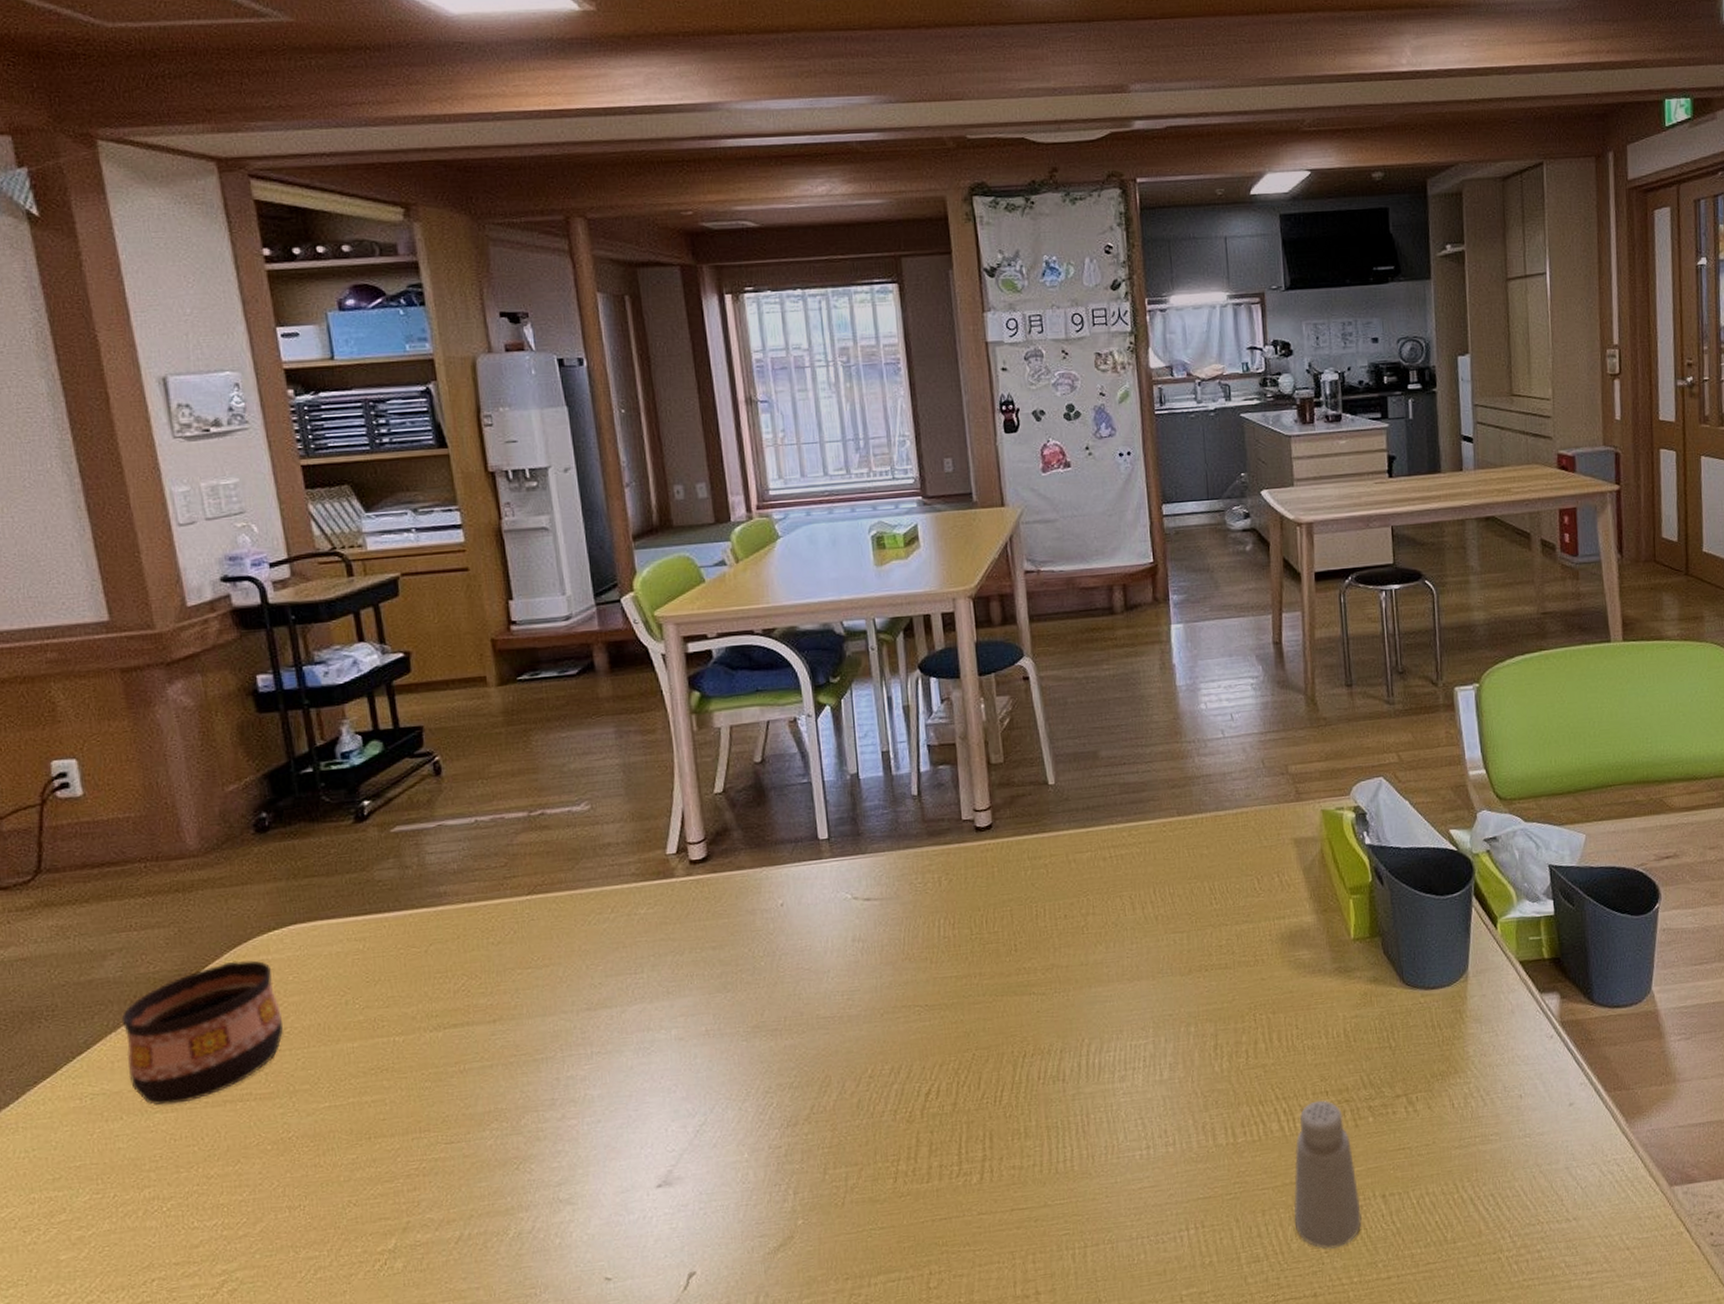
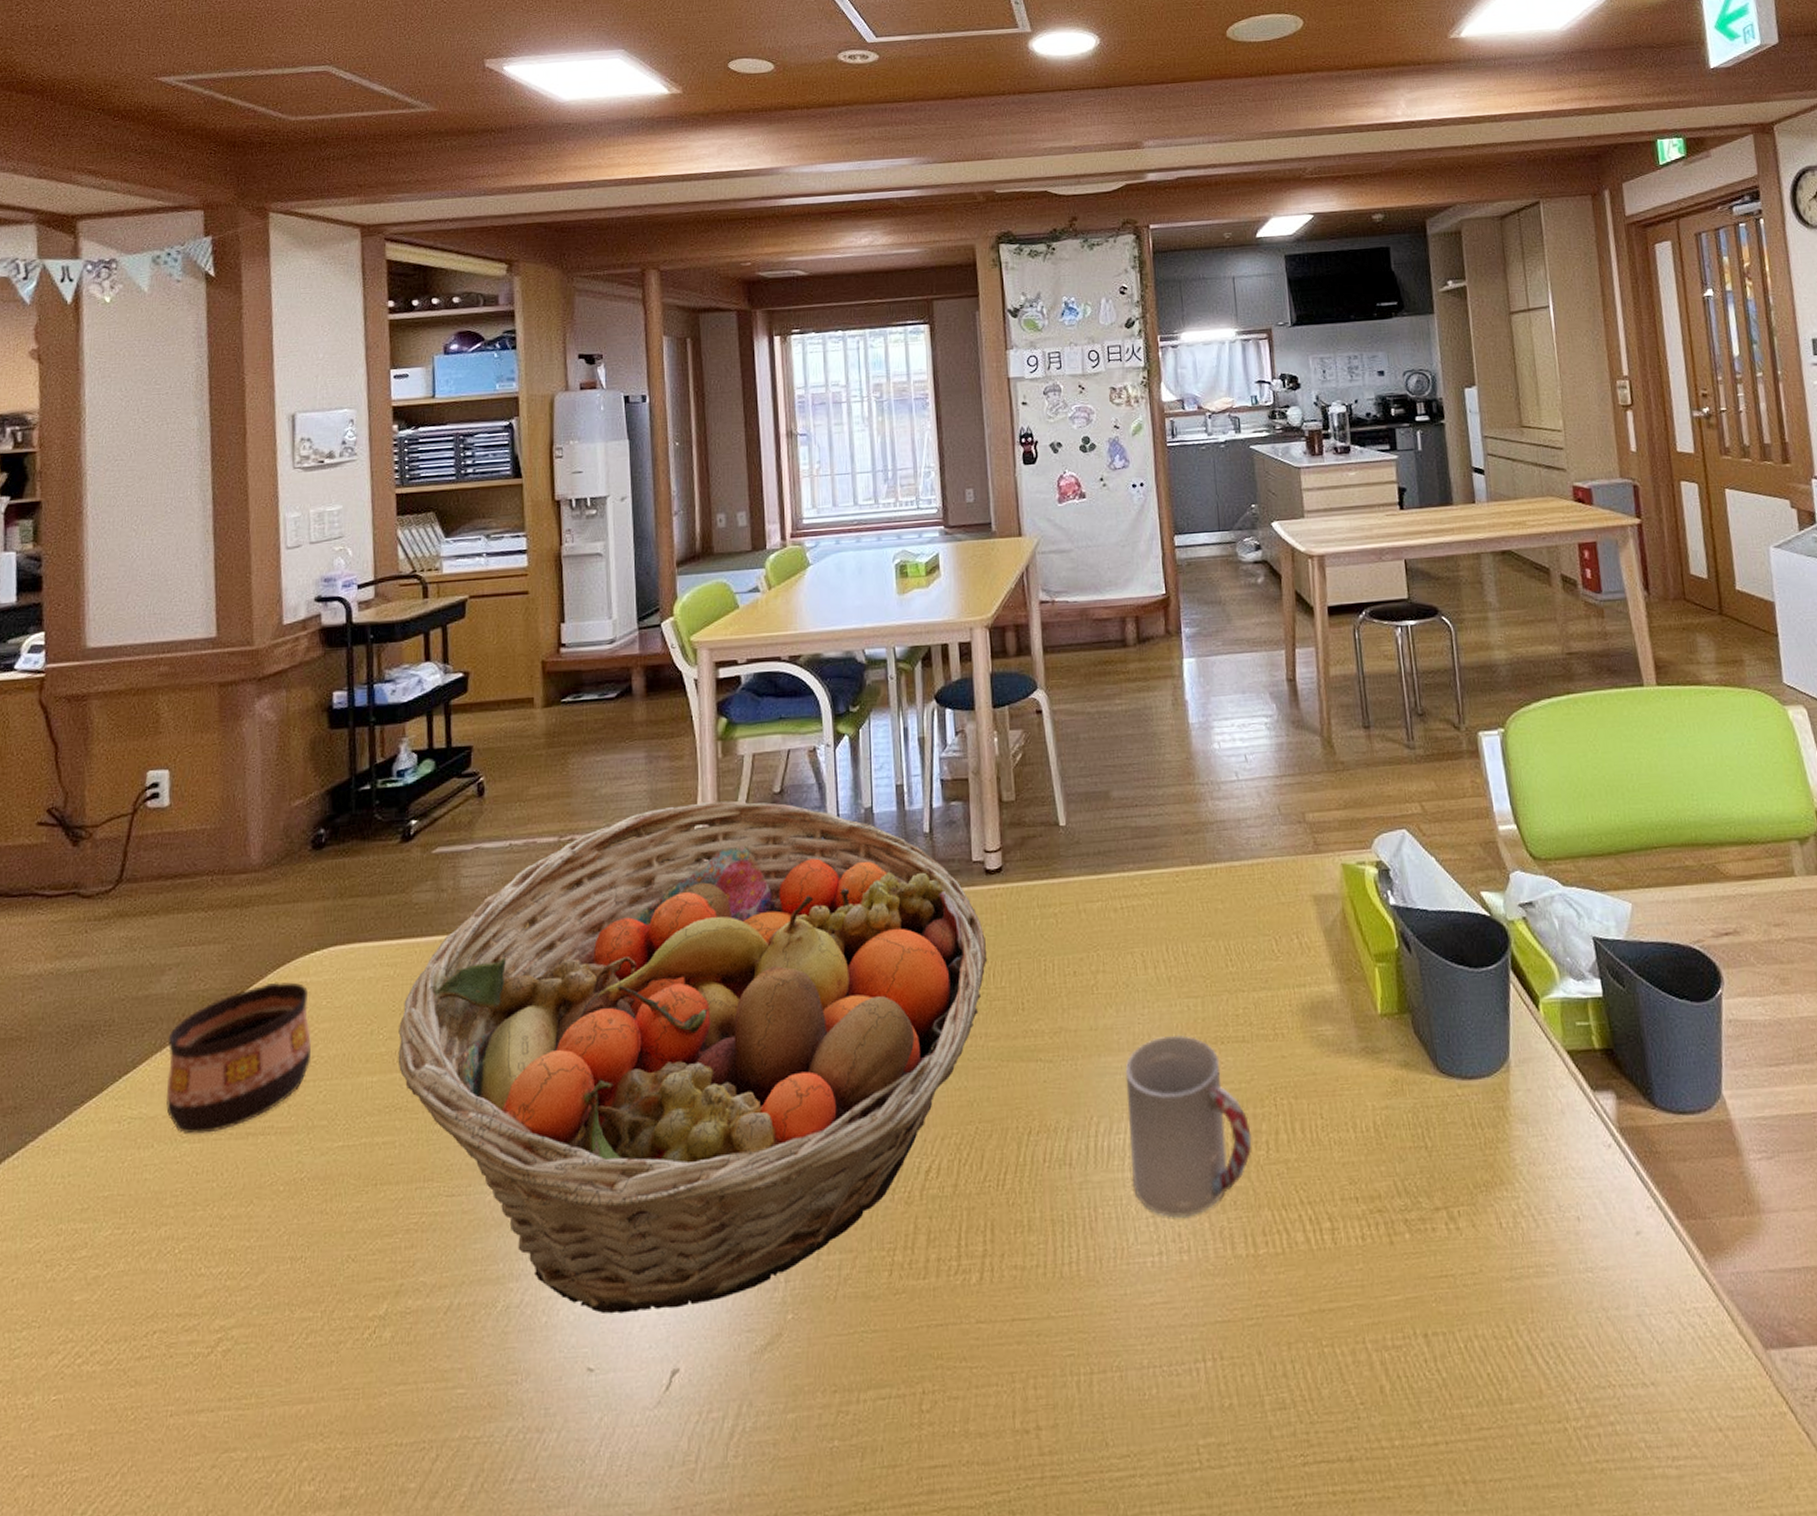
fruit basket: none [375,771,980,1233] -> present [398,801,988,1314]
cup: none [1114,965,1233,1118] -> present [1125,1034,1252,1218]
saltshaker: present [1293,1100,1362,1249] -> none [1323,1208,1402,1399]

